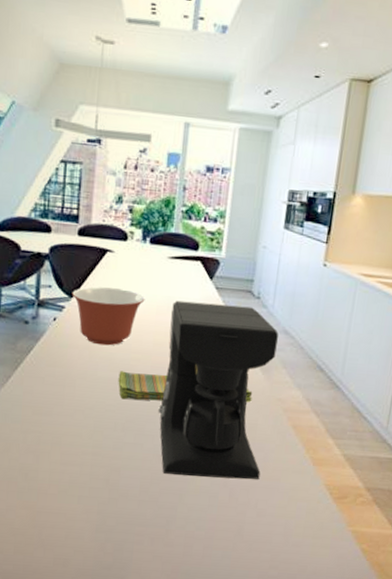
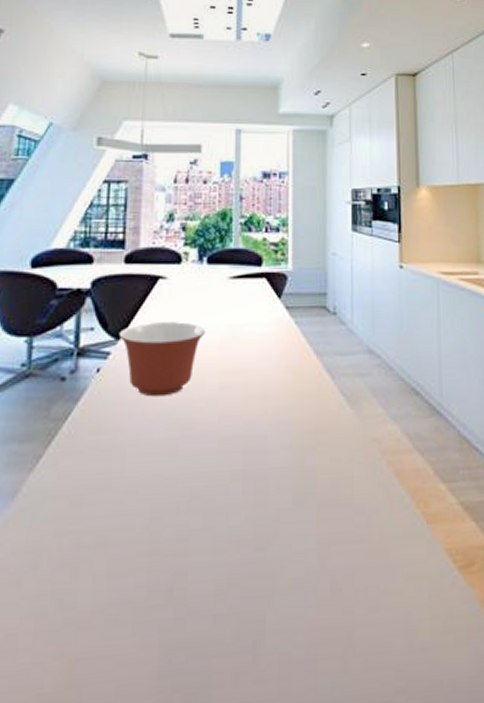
dish towel: present [118,371,253,402] -> none [179,425,343,467]
coffee maker: present [158,300,278,479] -> none [231,326,365,568]

